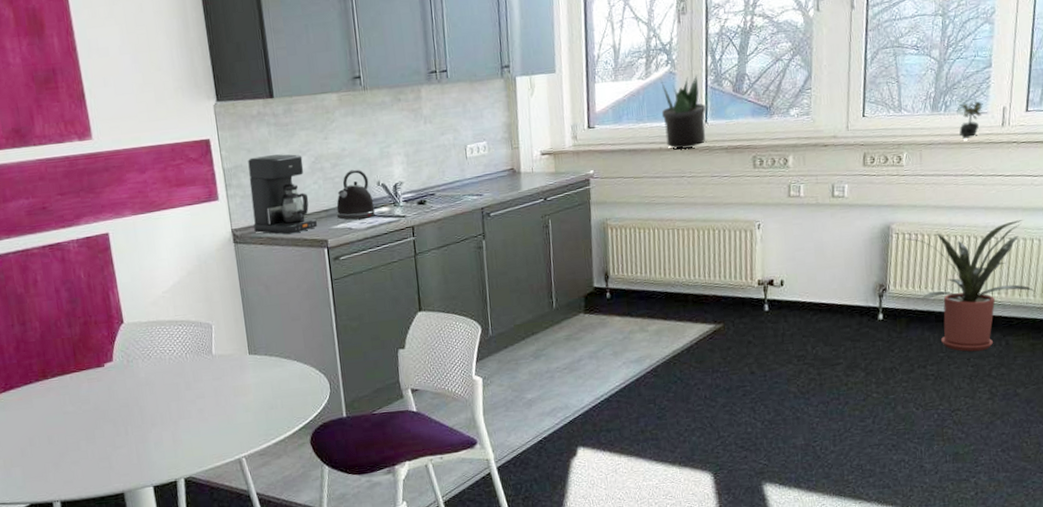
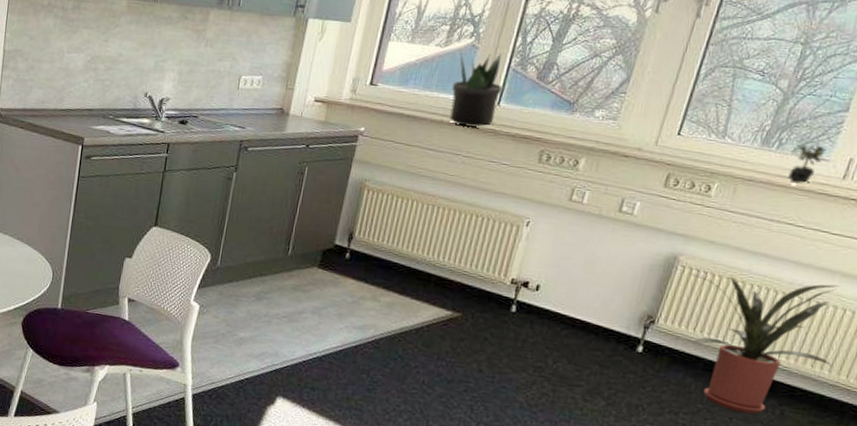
coffee maker: present [248,154,318,235] -> none [18,45,80,125]
kettle: present [336,169,376,220] -> none [98,76,137,126]

